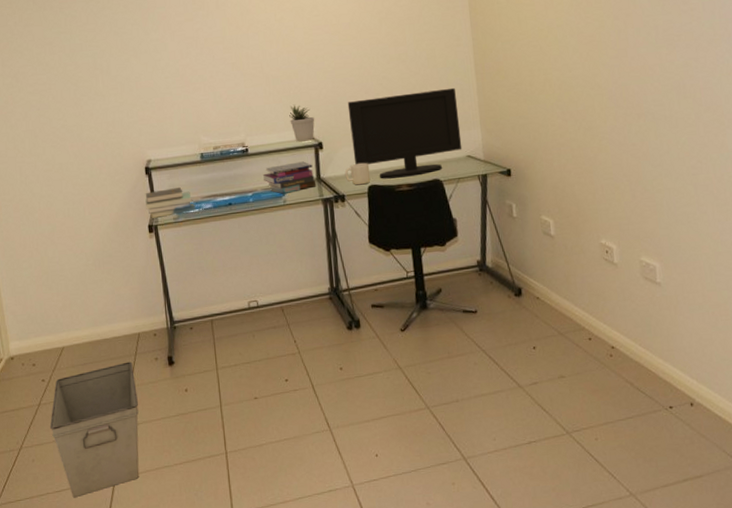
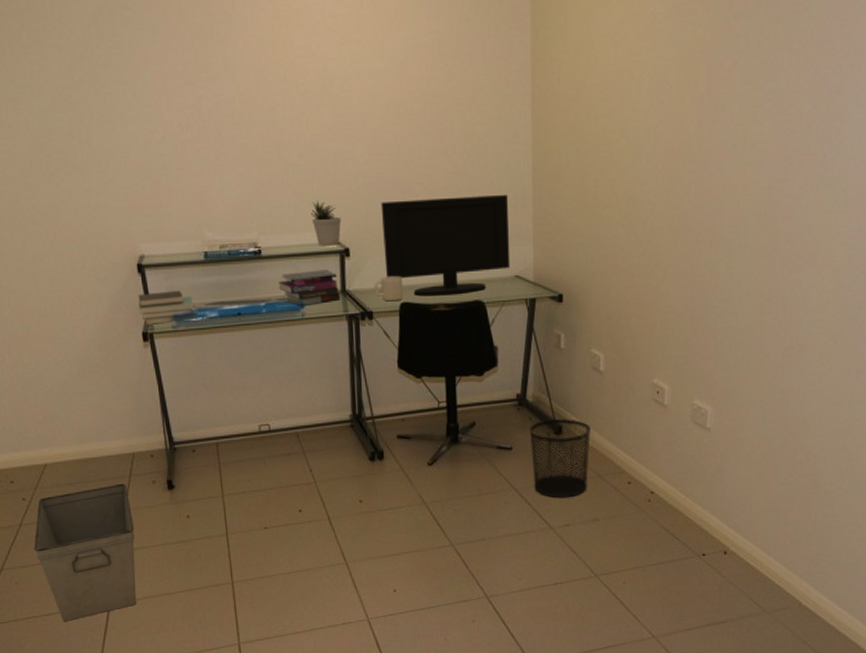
waste bin: none [491,281,551,357] -> present [529,419,591,498]

